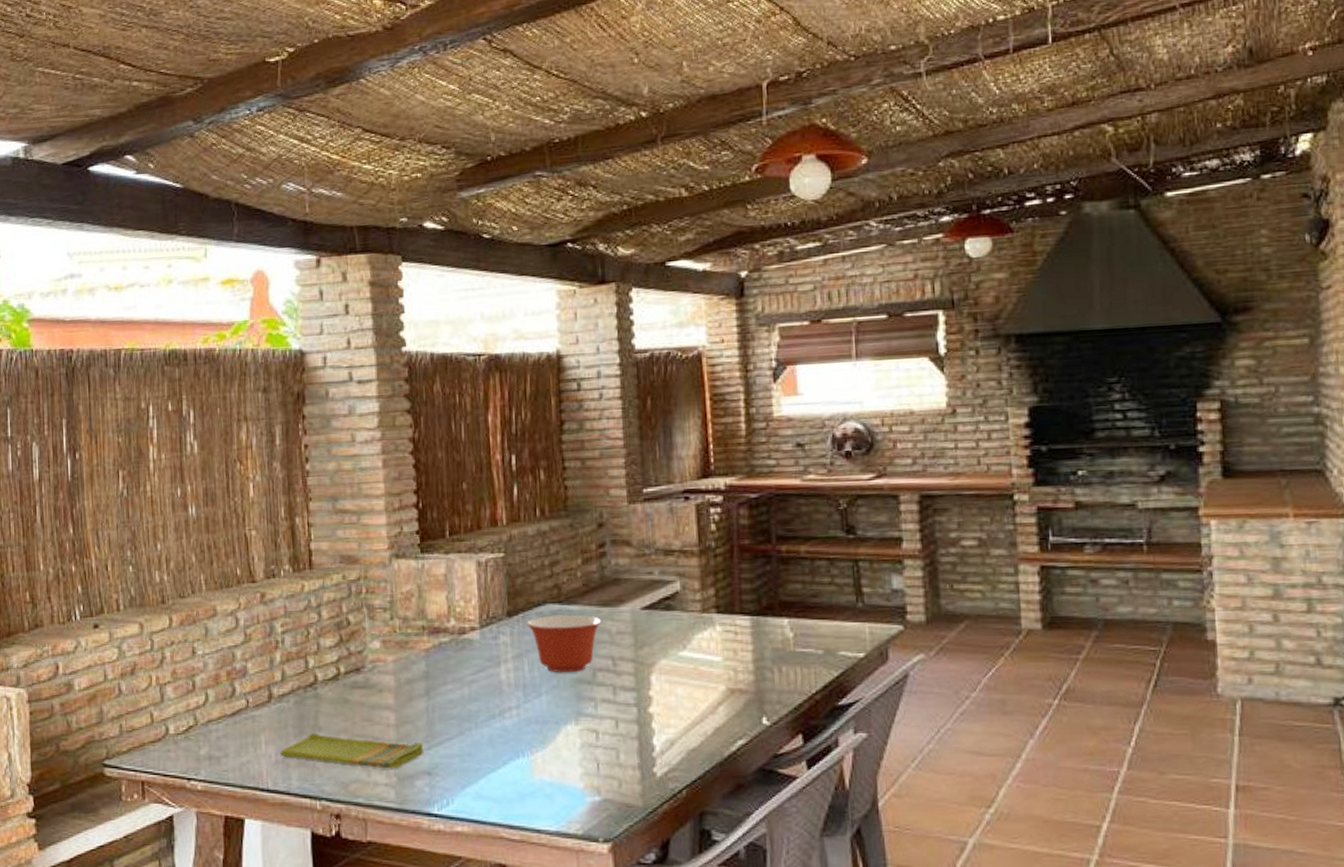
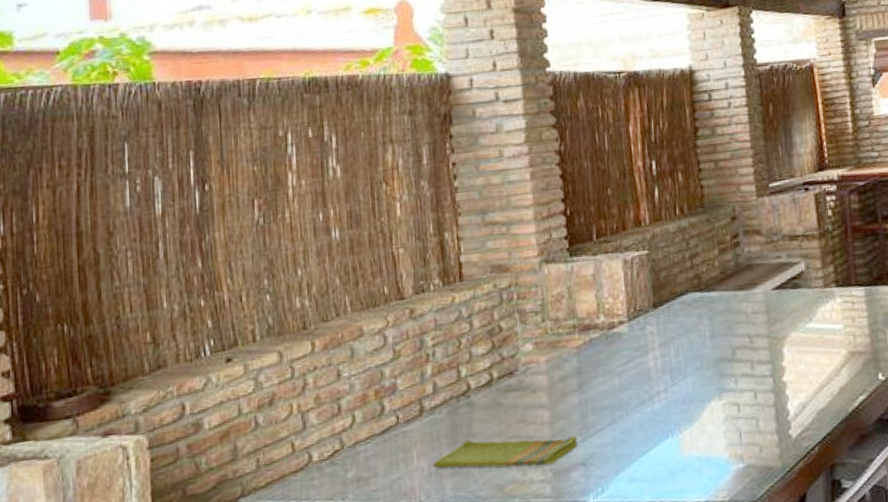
mixing bowl: present [527,614,602,673] -> none [671,300,738,355]

